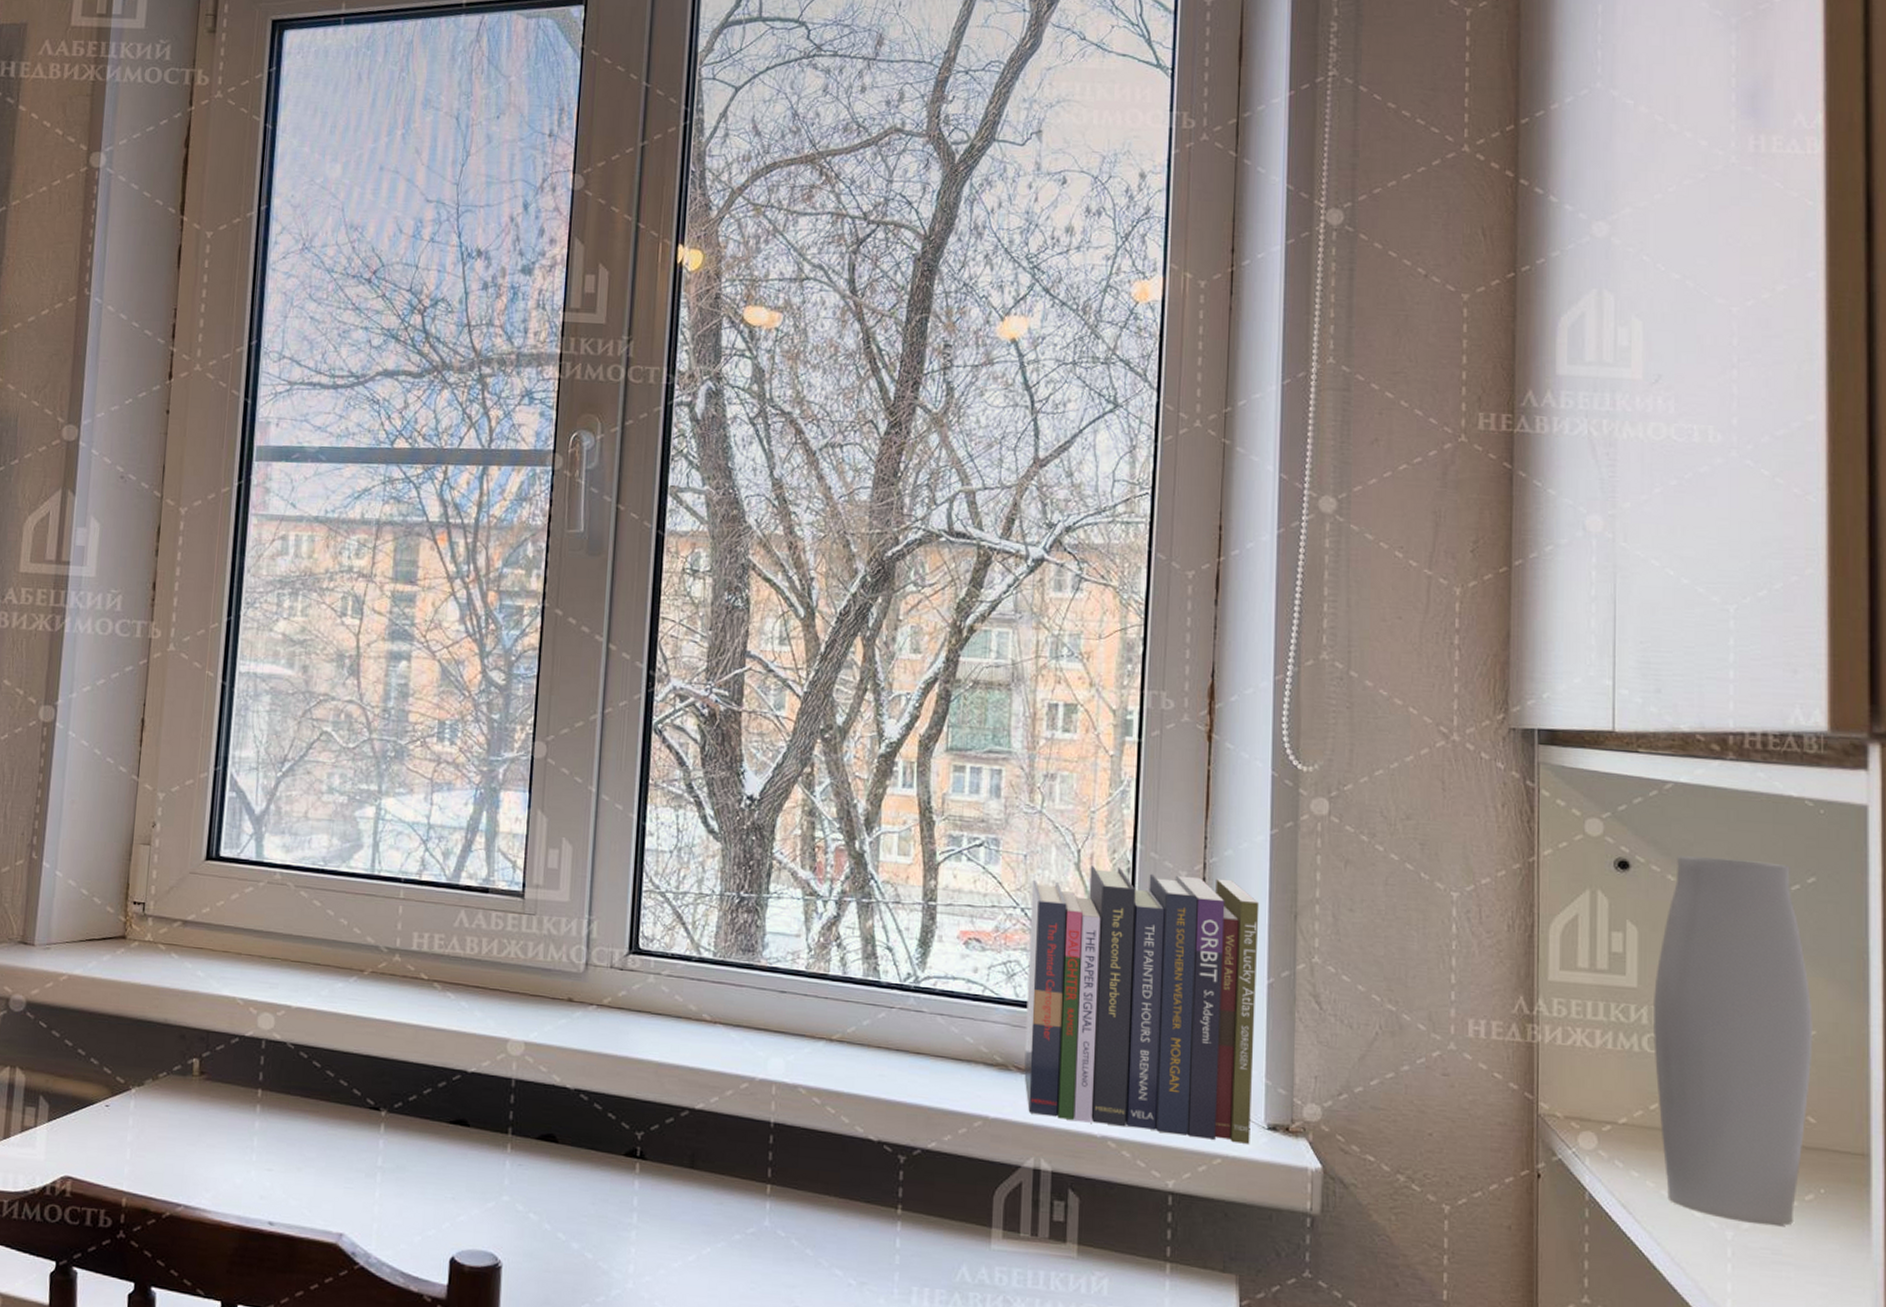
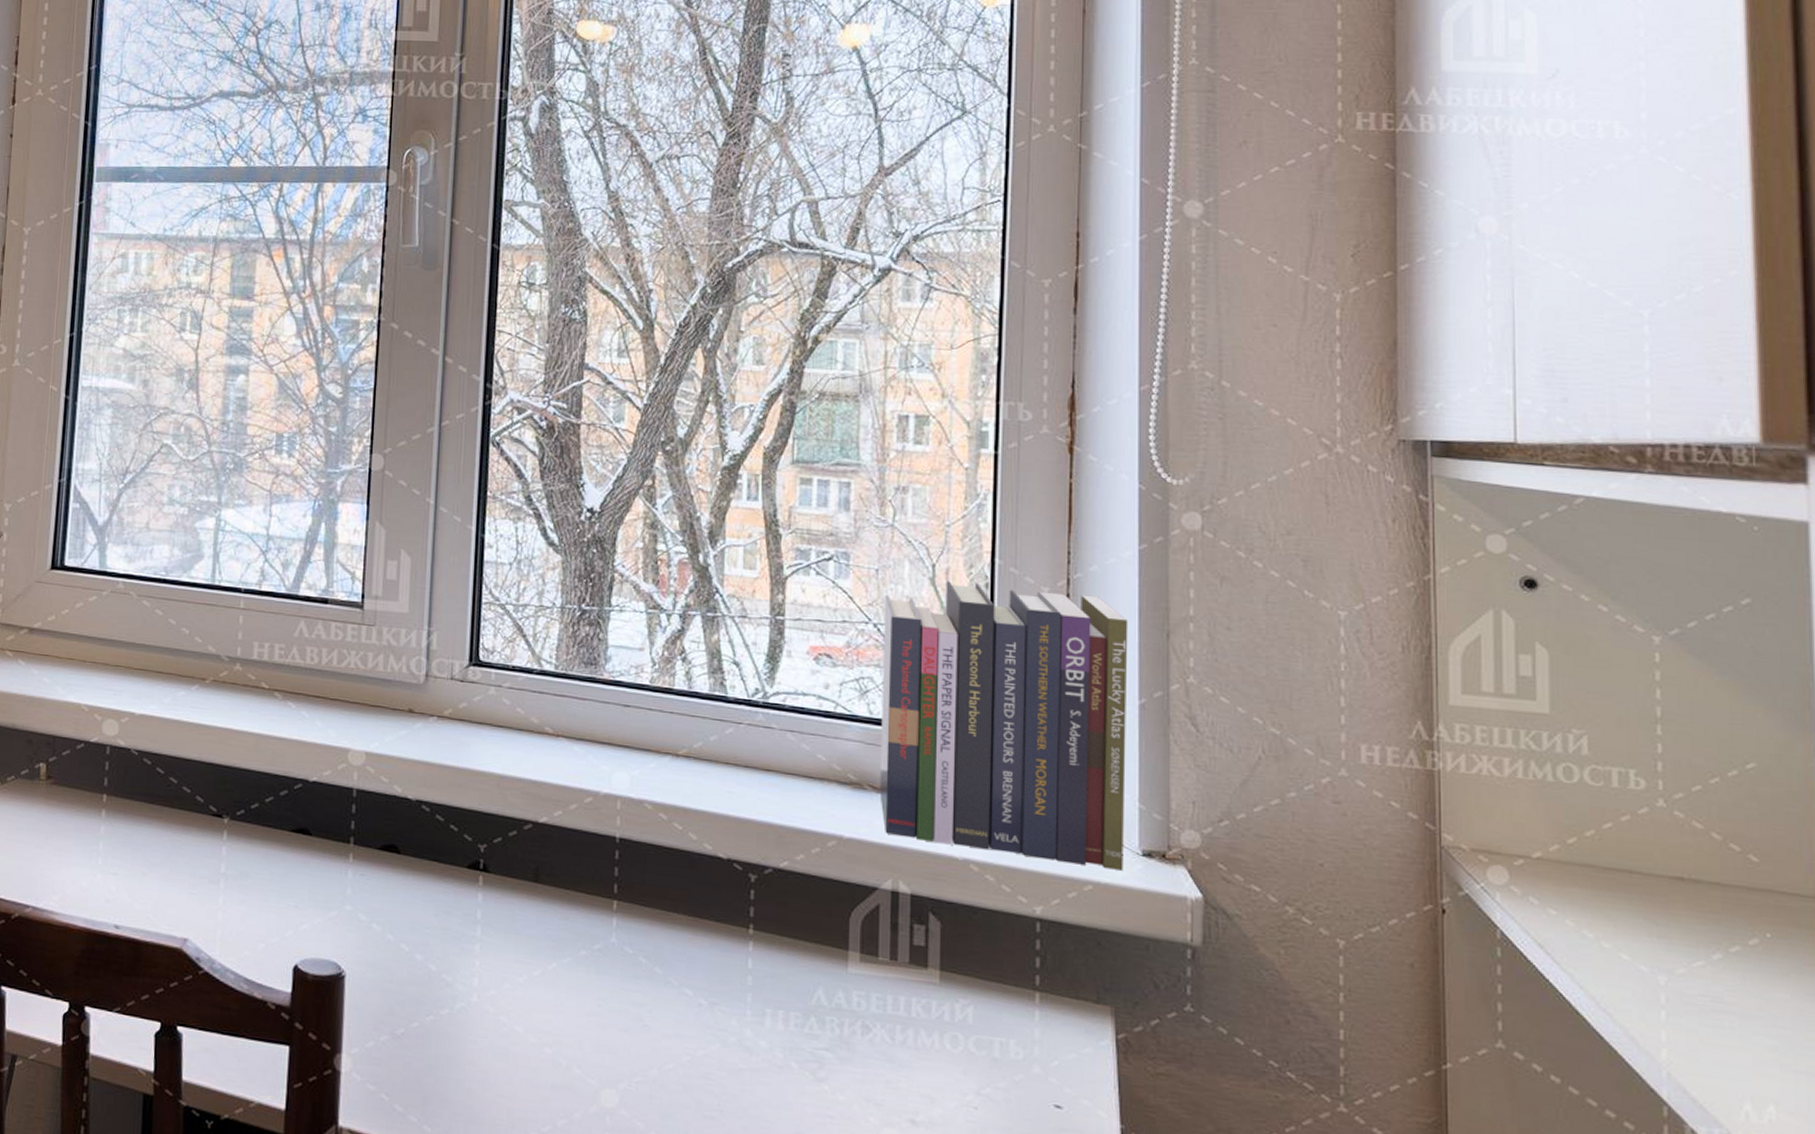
vase: present [1653,855,1813,1226] -> none [1568,574,1753,972]

